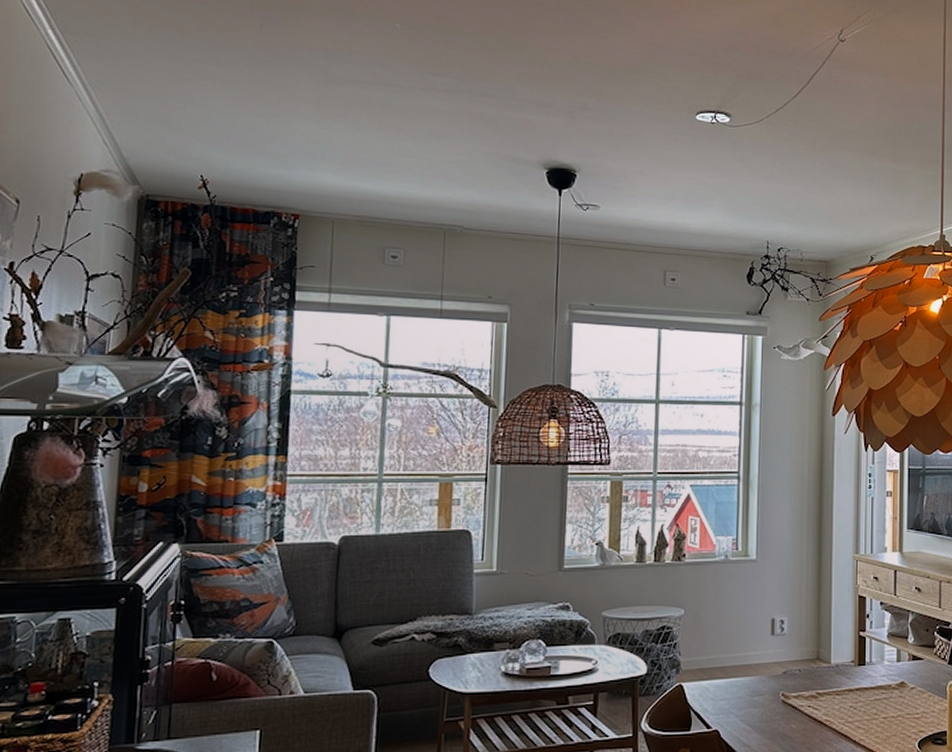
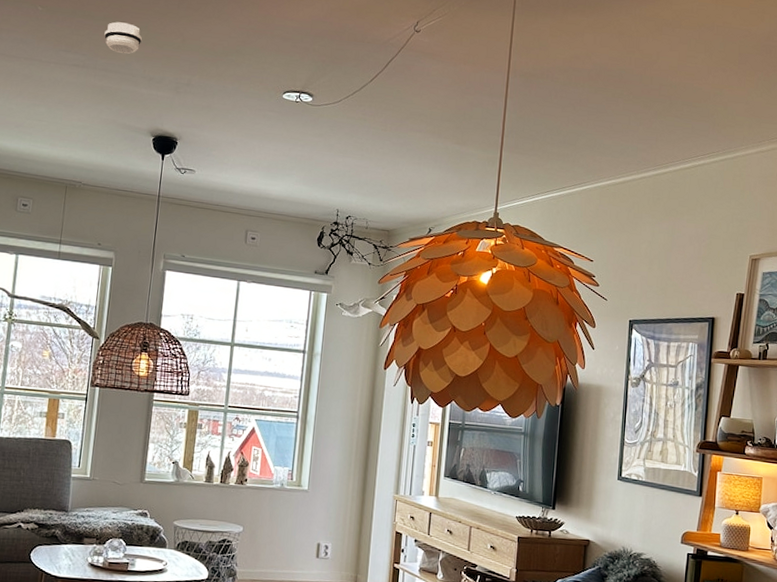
smoke detector: none [480,39,525,76] -> present [104,21,142,54]

